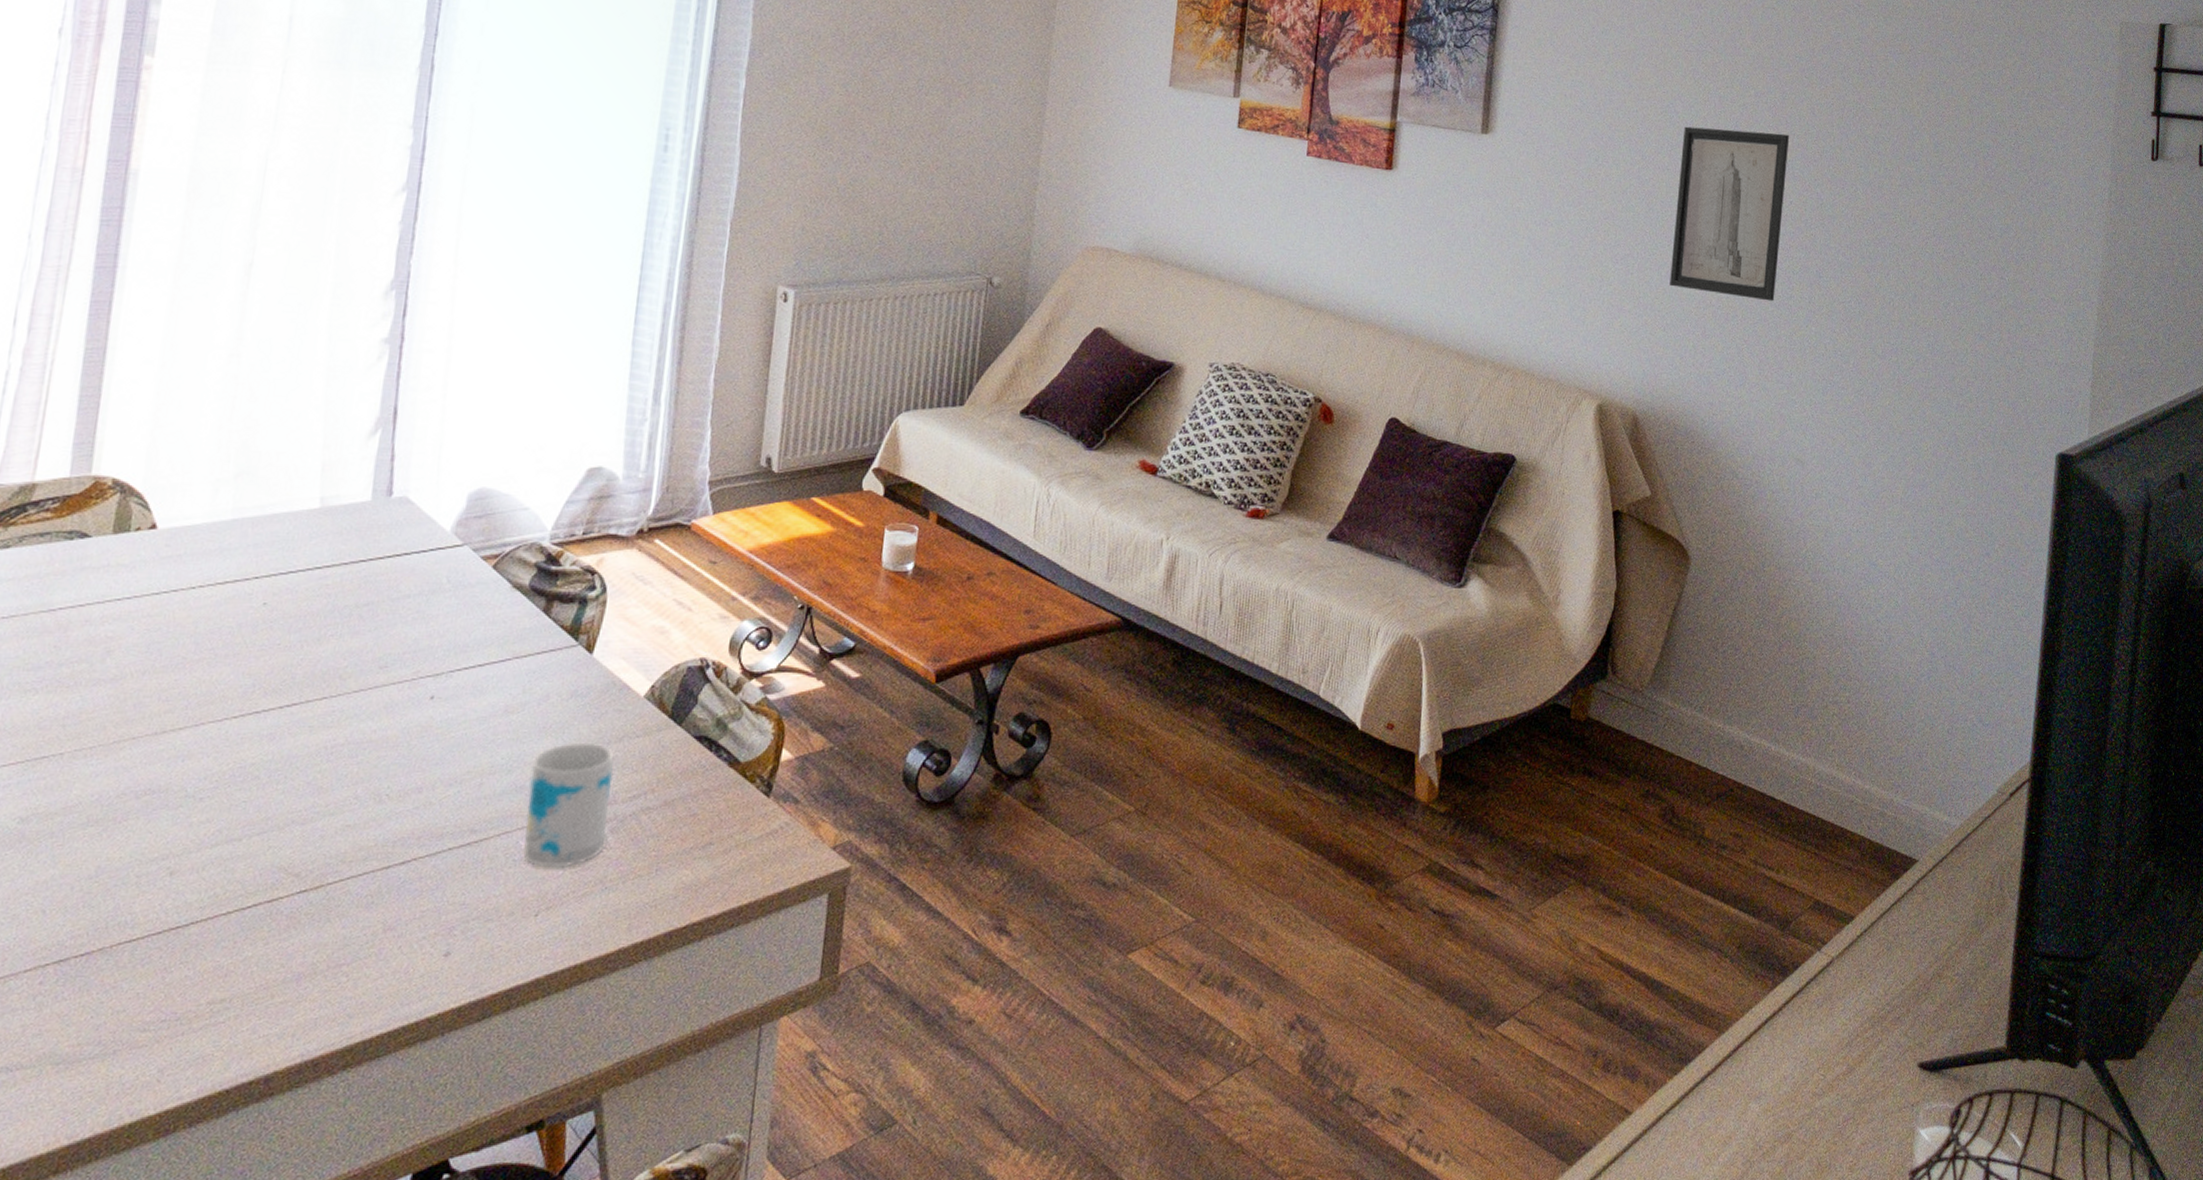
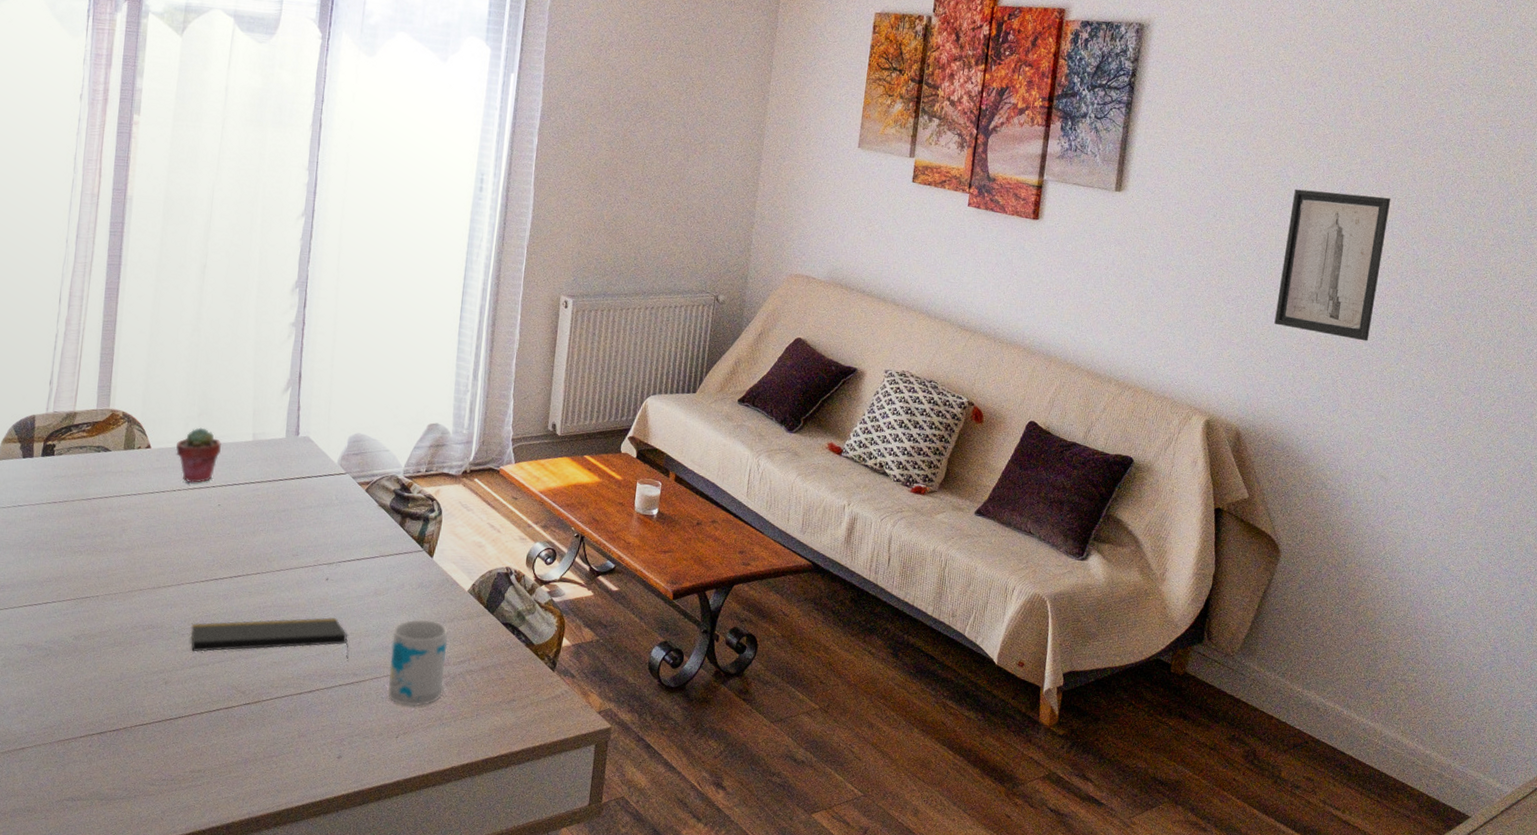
potted succulent: none [197,493,270,576] -> present [175,427,221,484]
notepad: none [213,752,464,823] -> present [190,617,349,661]

